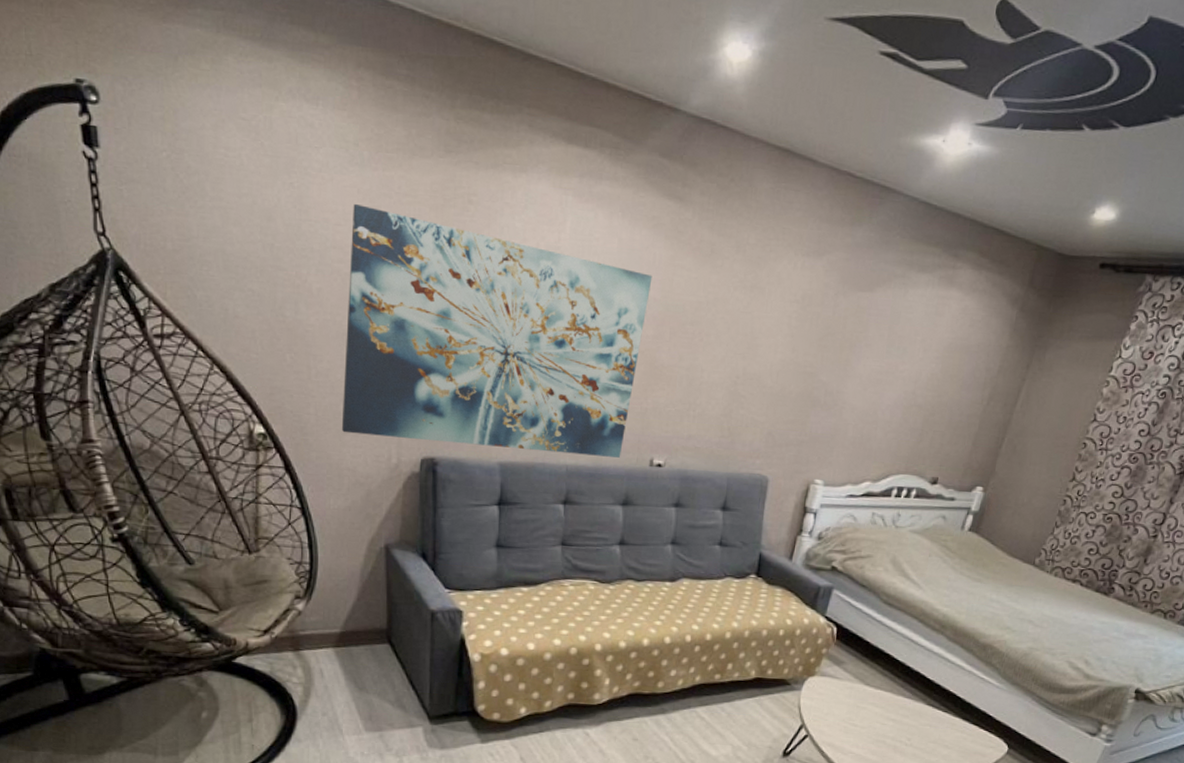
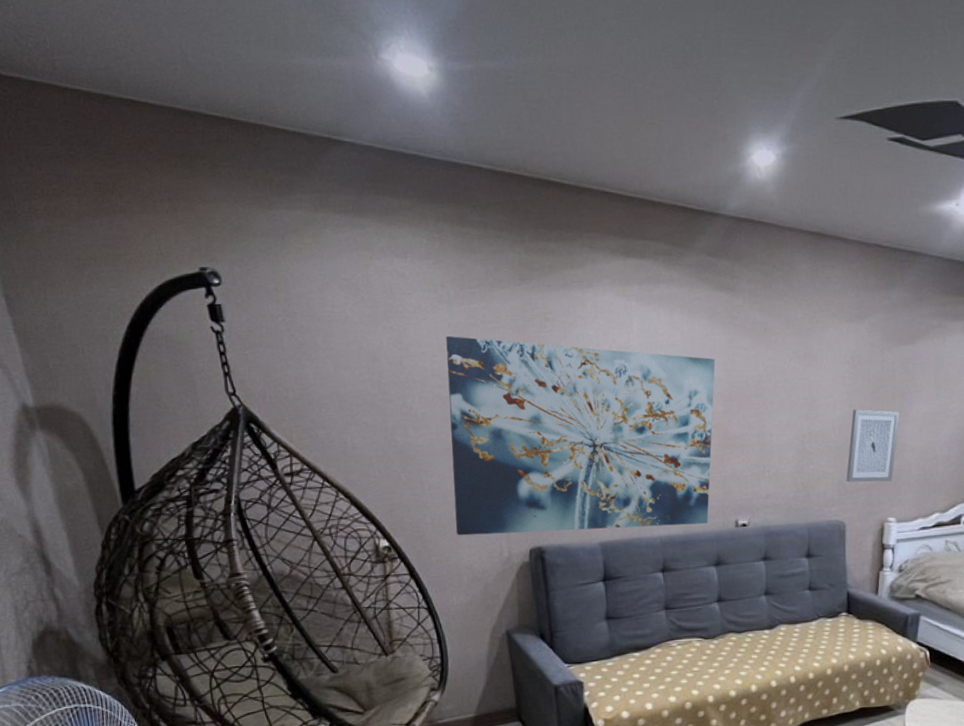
wall art: none [776,355,845,440] -> present [846,409,900,482]

